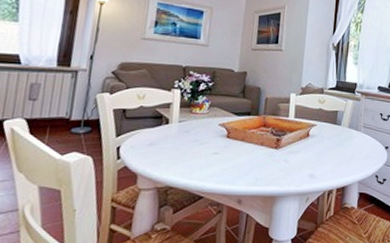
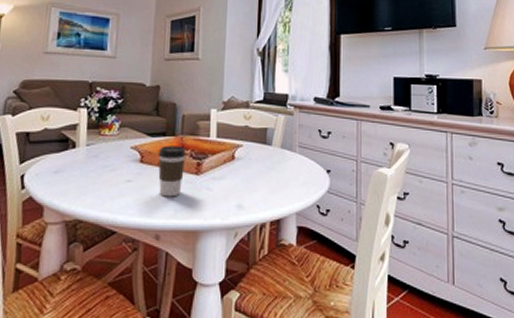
coffee cup: none [242,124,268,168] -> present [158,145,187,197]

